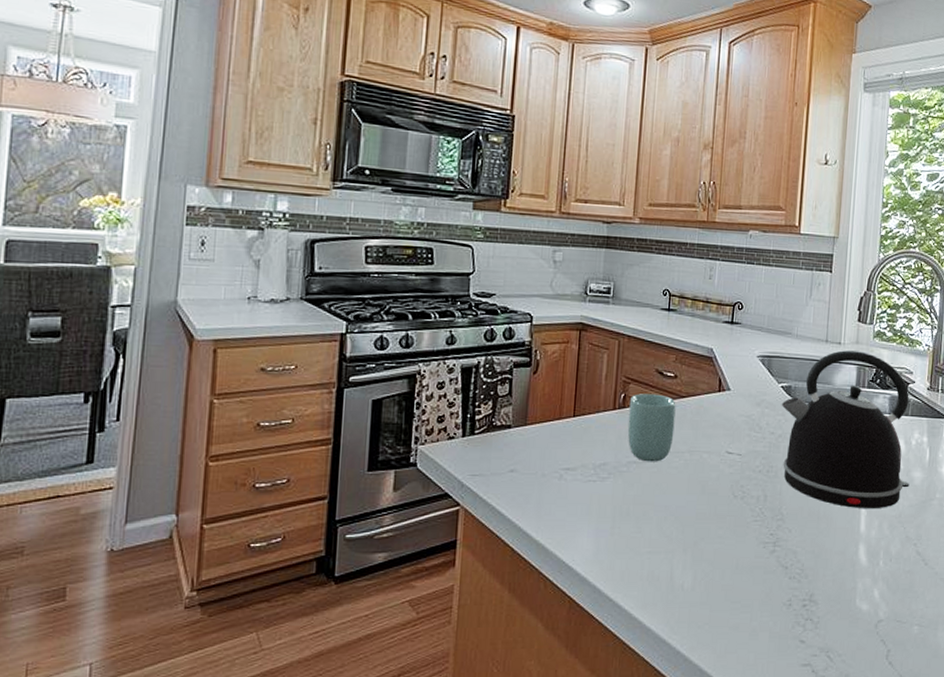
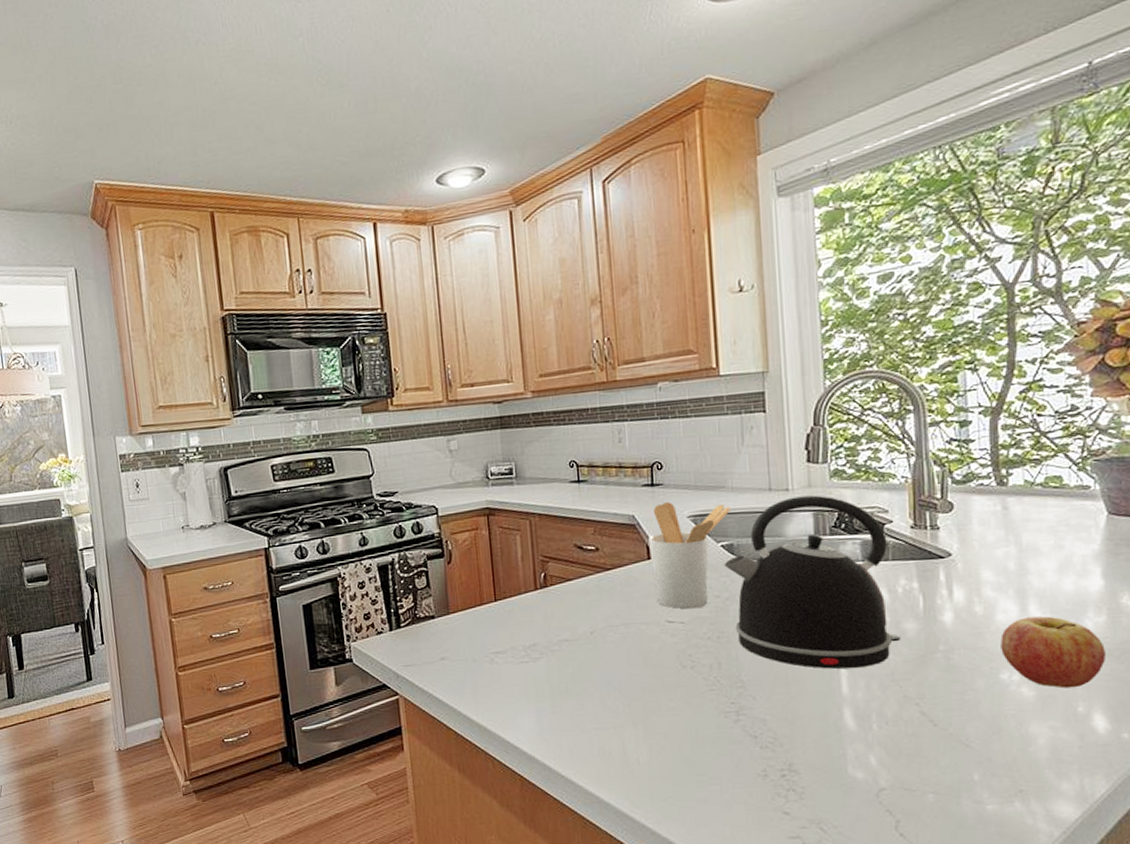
cup: present [627,393,676,462] -> none [550,569,605,639]
utensil holder: none [720,340,794,442] -> present [648,502,731,609]

